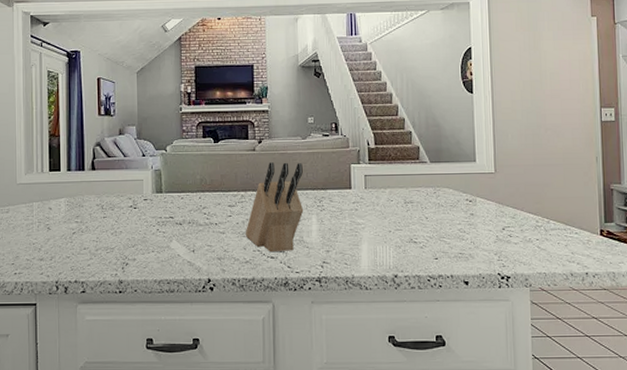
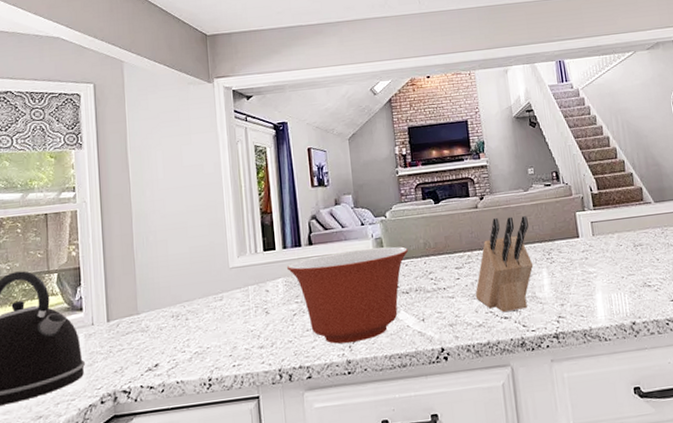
mixing bowl: none [69,178,184,265] -> present [286,246,408,344]

